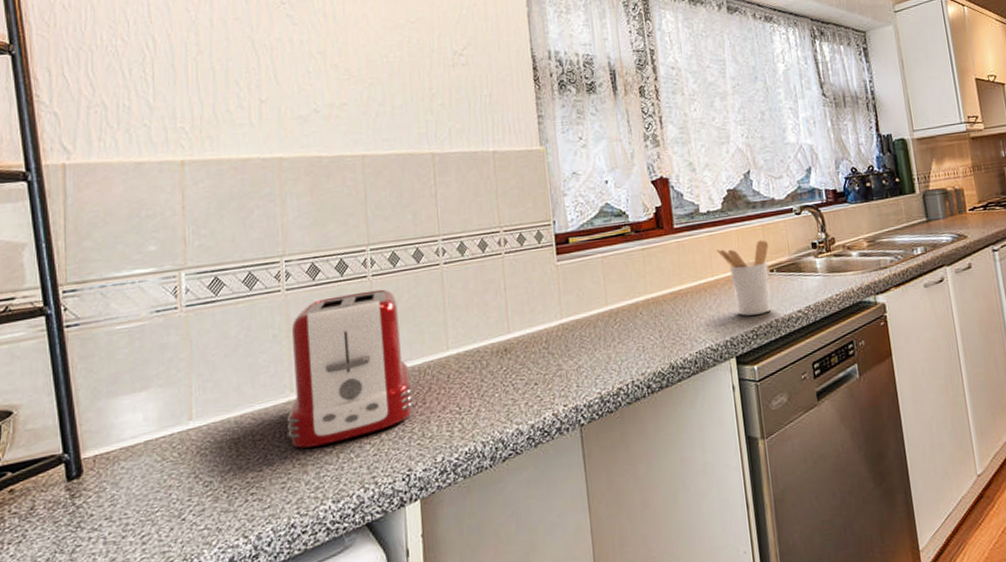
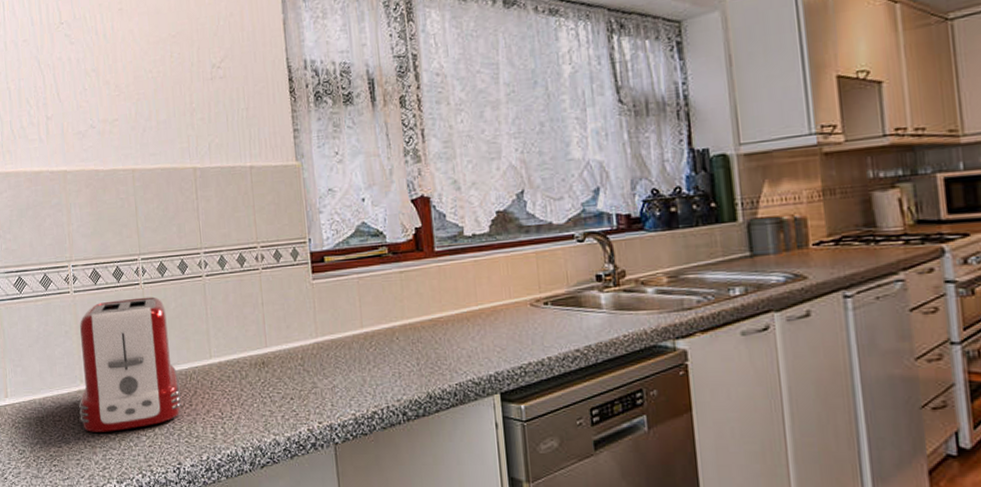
utensil holder: present [716,240,771,316] -> none [482,268,544,351]

